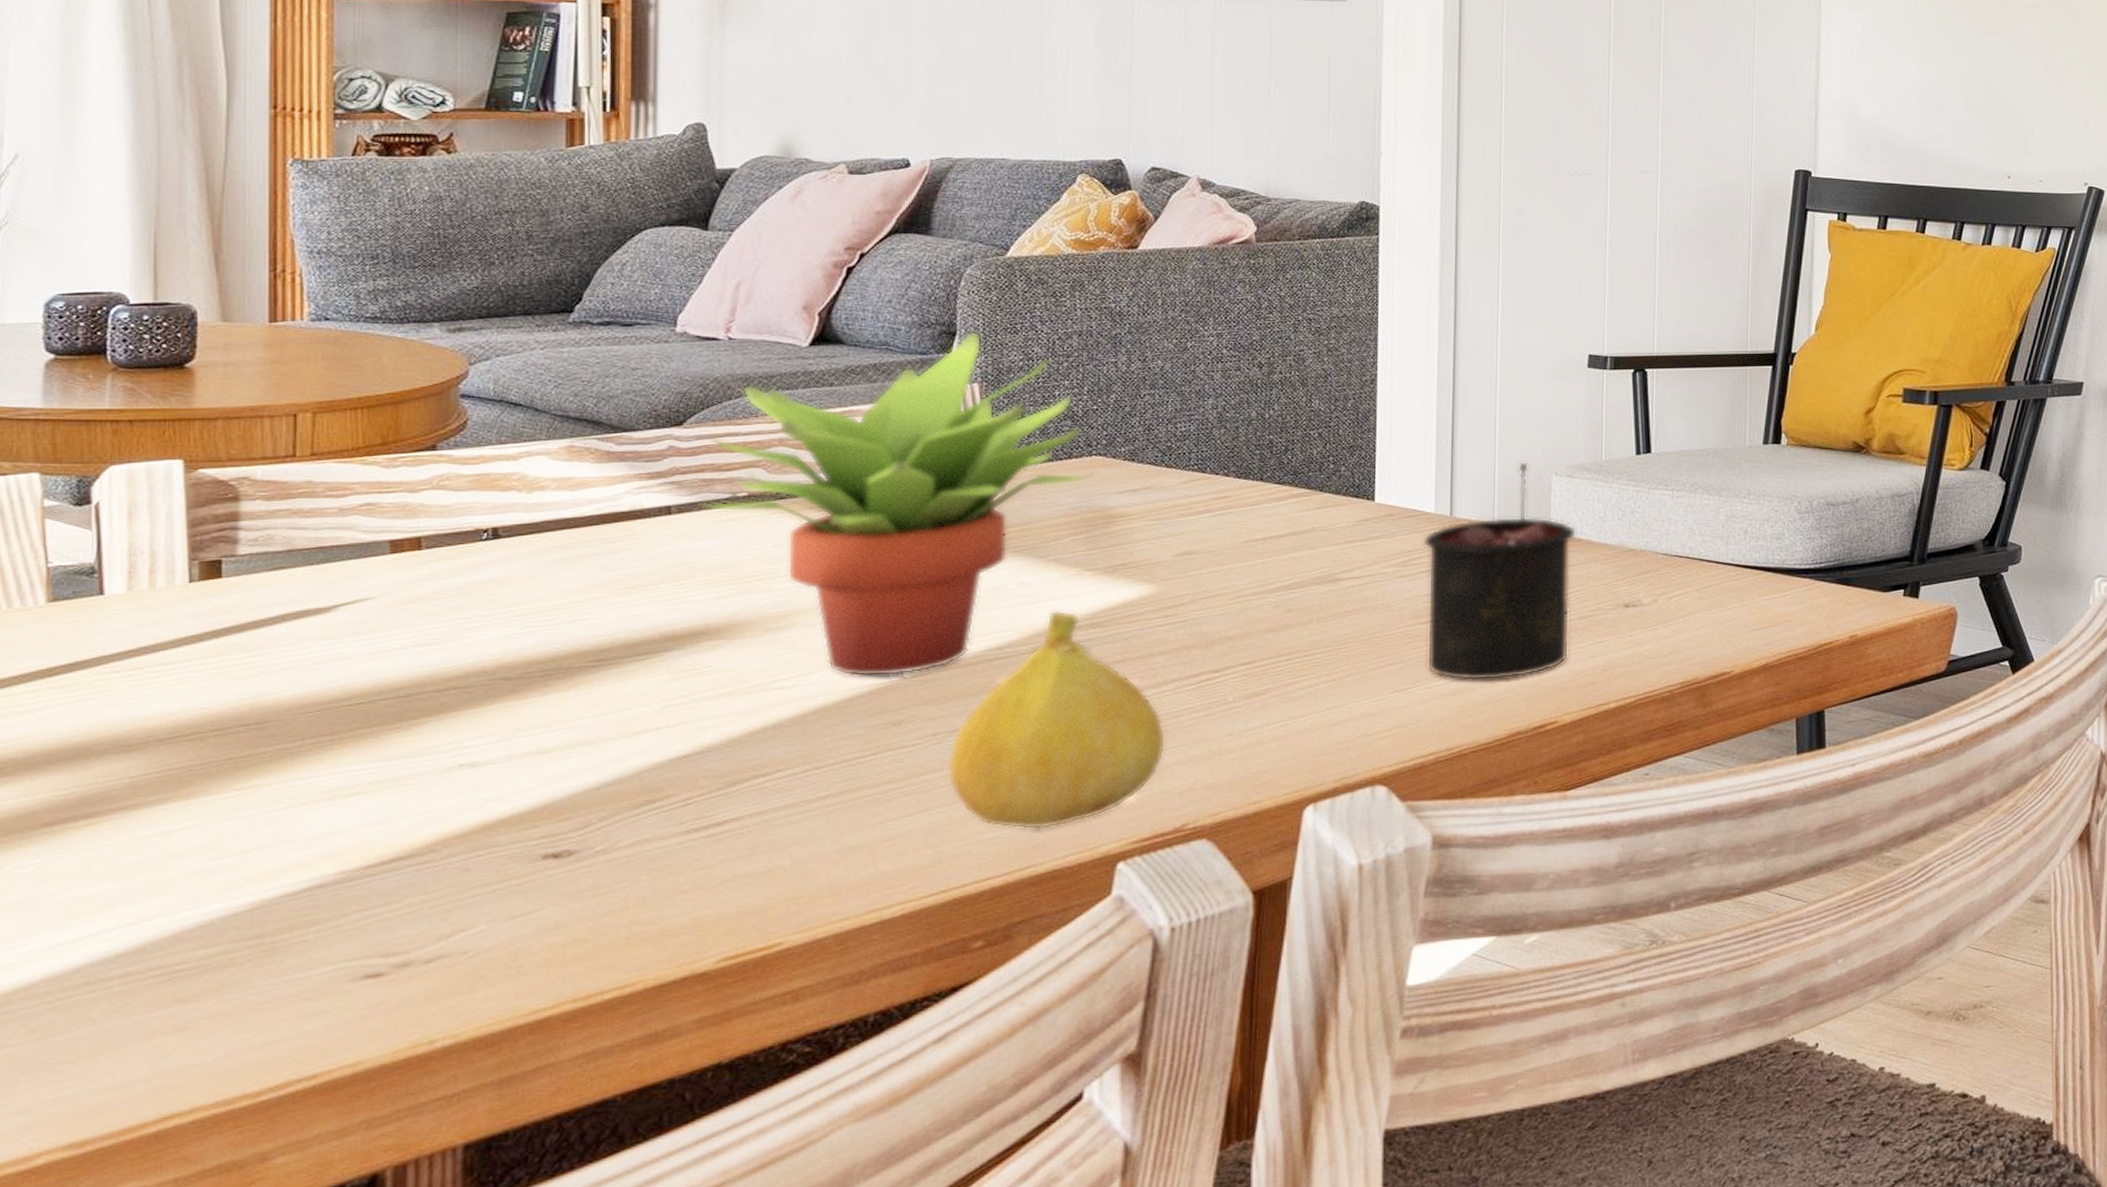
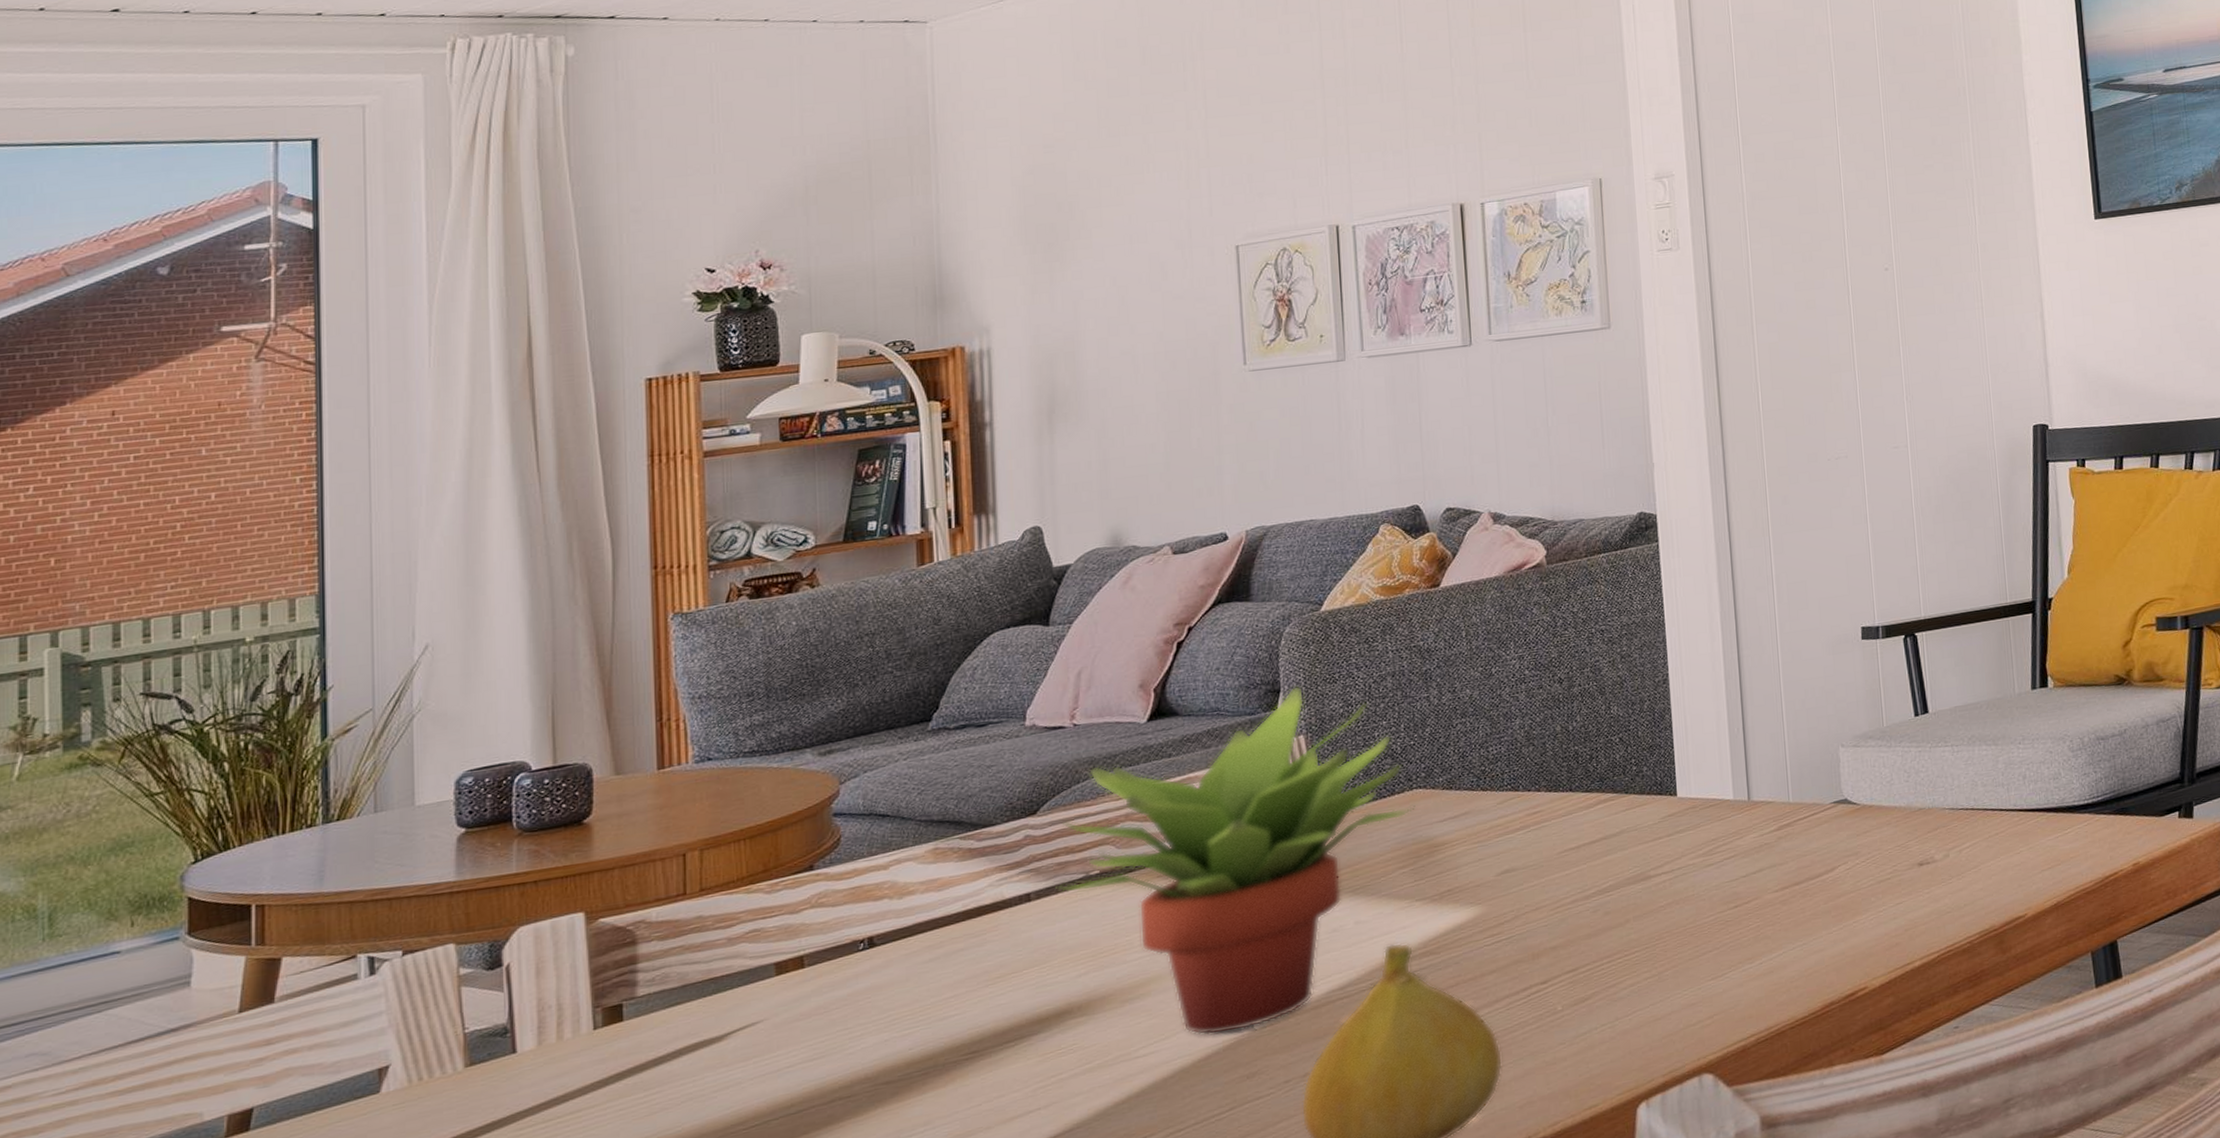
candle: present [1423,462,1577,681] -> none [1725,738,1872,960]

